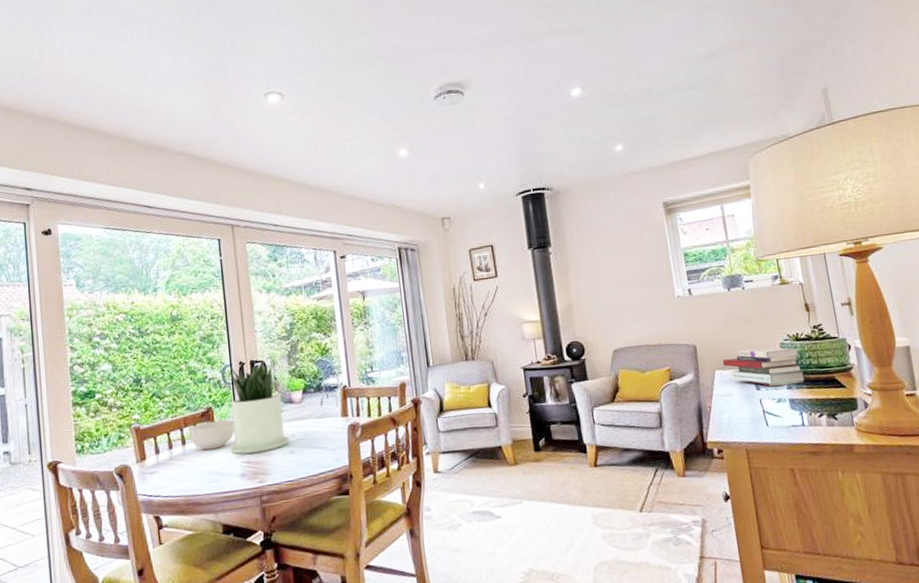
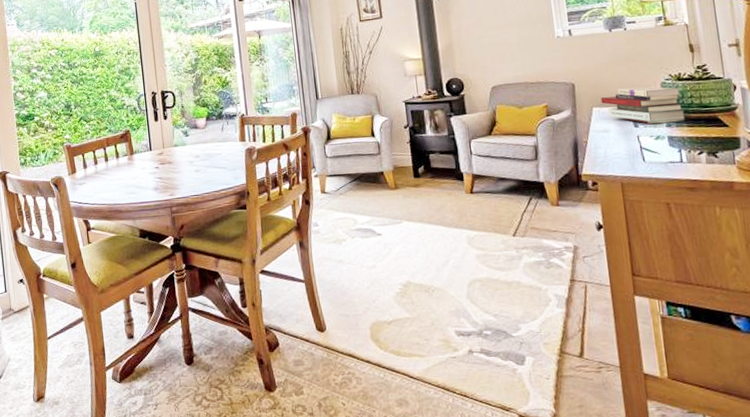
bowl: present [188,419,235,451] -> none [110,141,149,167]
planter: present [228,361,290,454] -> none [142,91,196,171]

